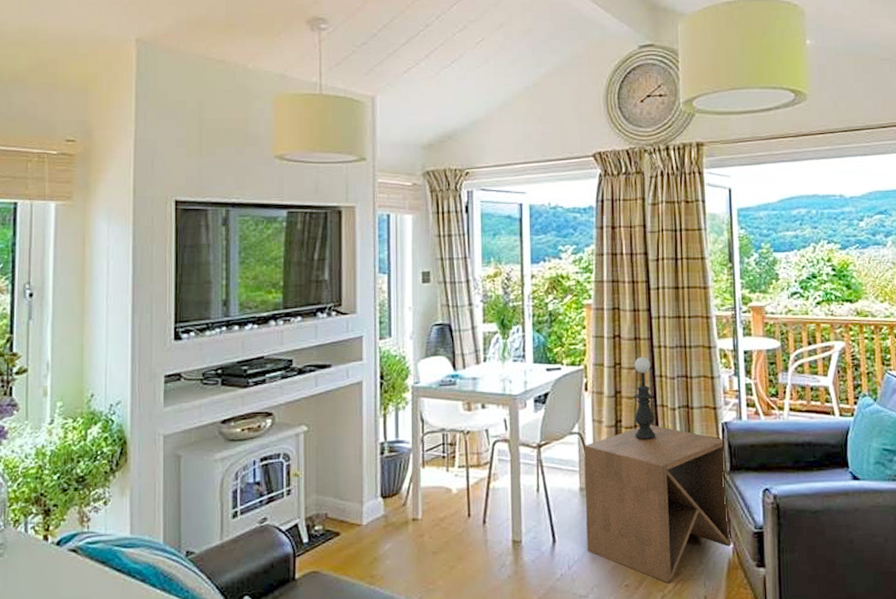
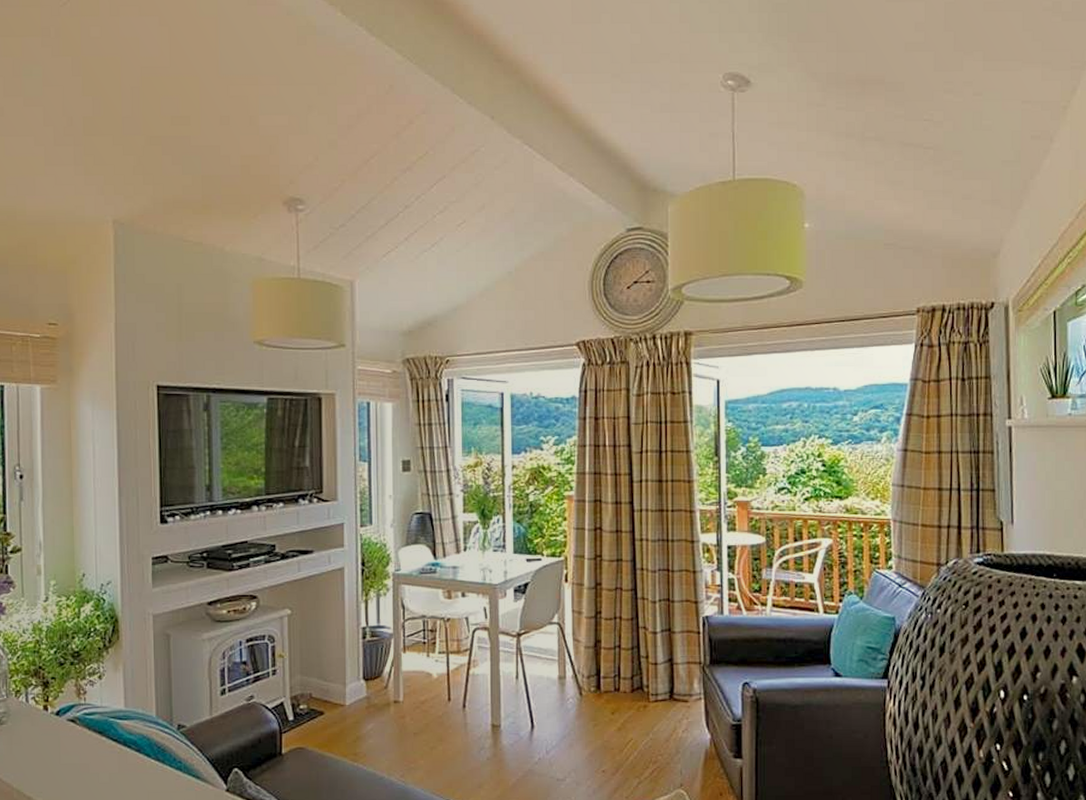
side table: present [584,424,731,584] -> none [563,616,709,771]
table lamp: present [634,357,656,440] -> none [614,550,636,632]

